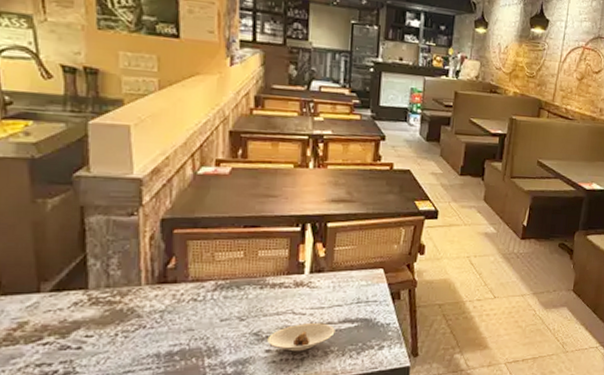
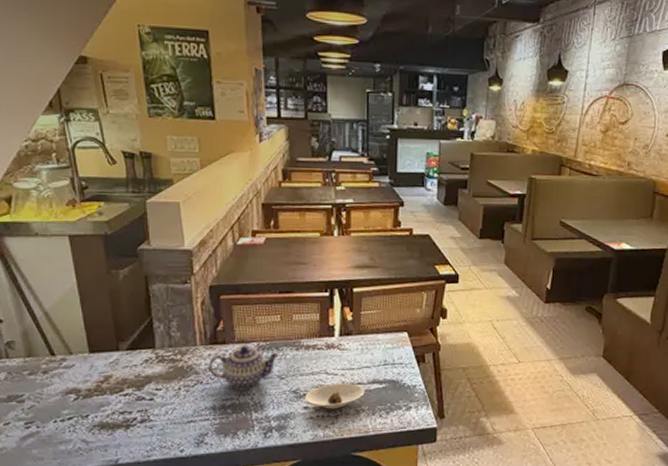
teapot: none [154,285,240,334] -> present [209,346,279,390]

